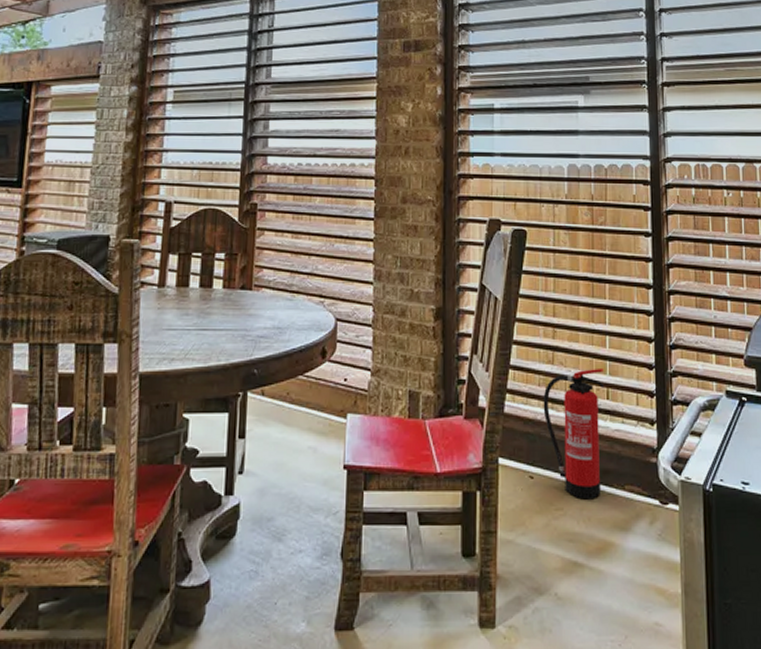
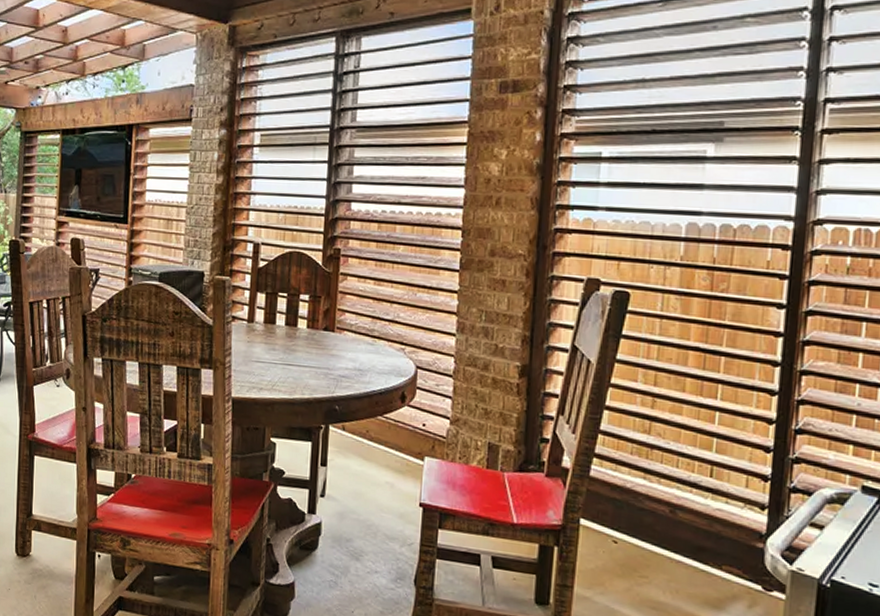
fire extinguisher: present [543,369,604,500] -> none [634,444,709,574]

